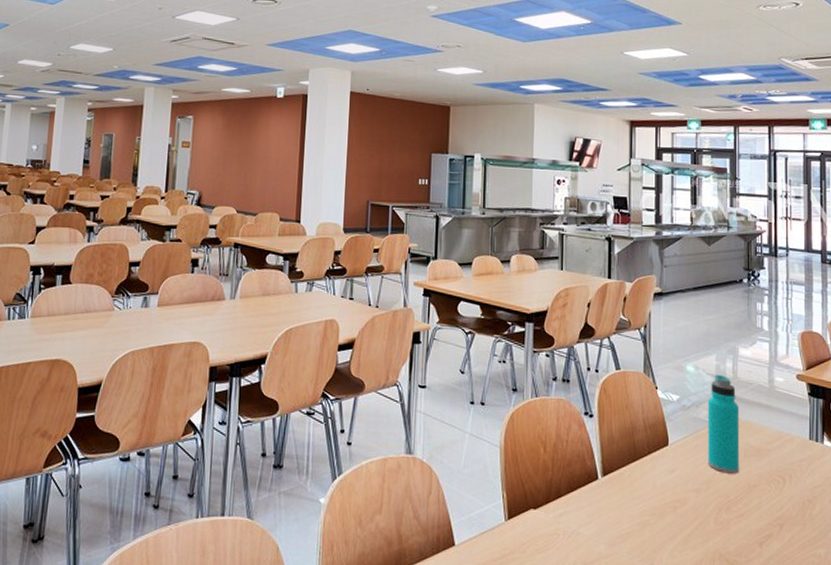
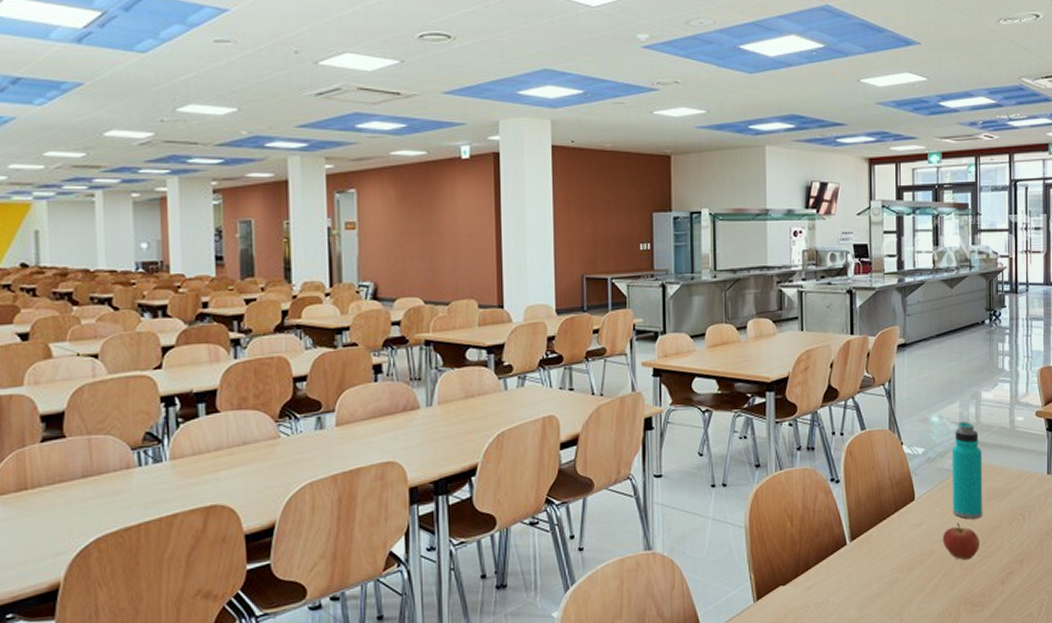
apple: none [696,475,736,515] -> present [942,523,980,561]

